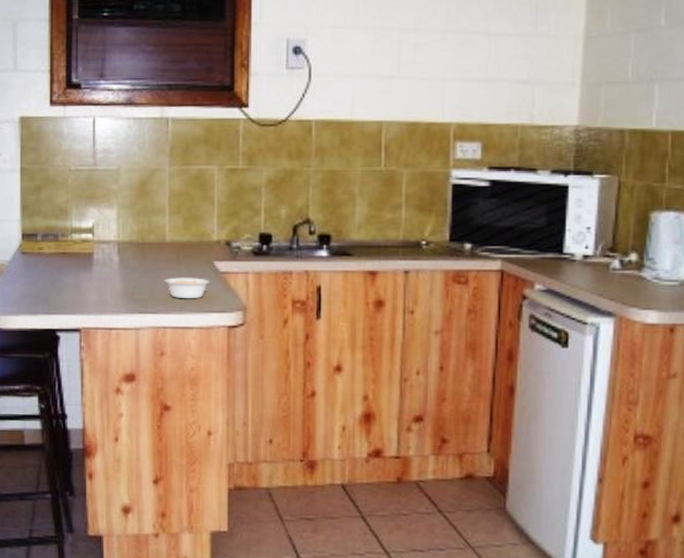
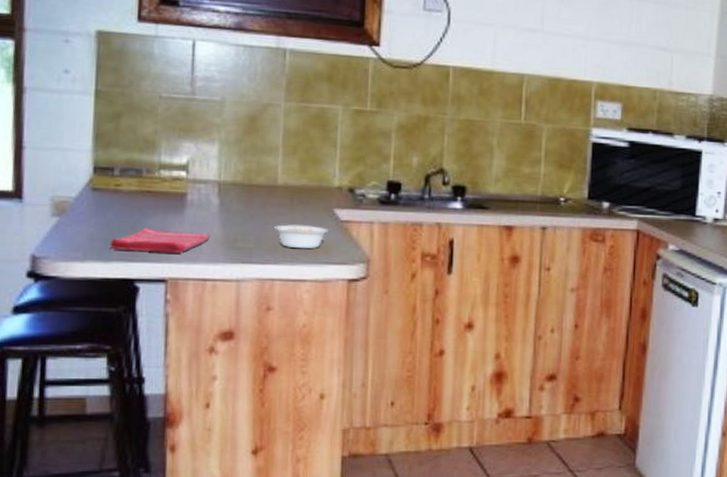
dish towel: none [36,284,113,306] -> present [109,227,210,254]

